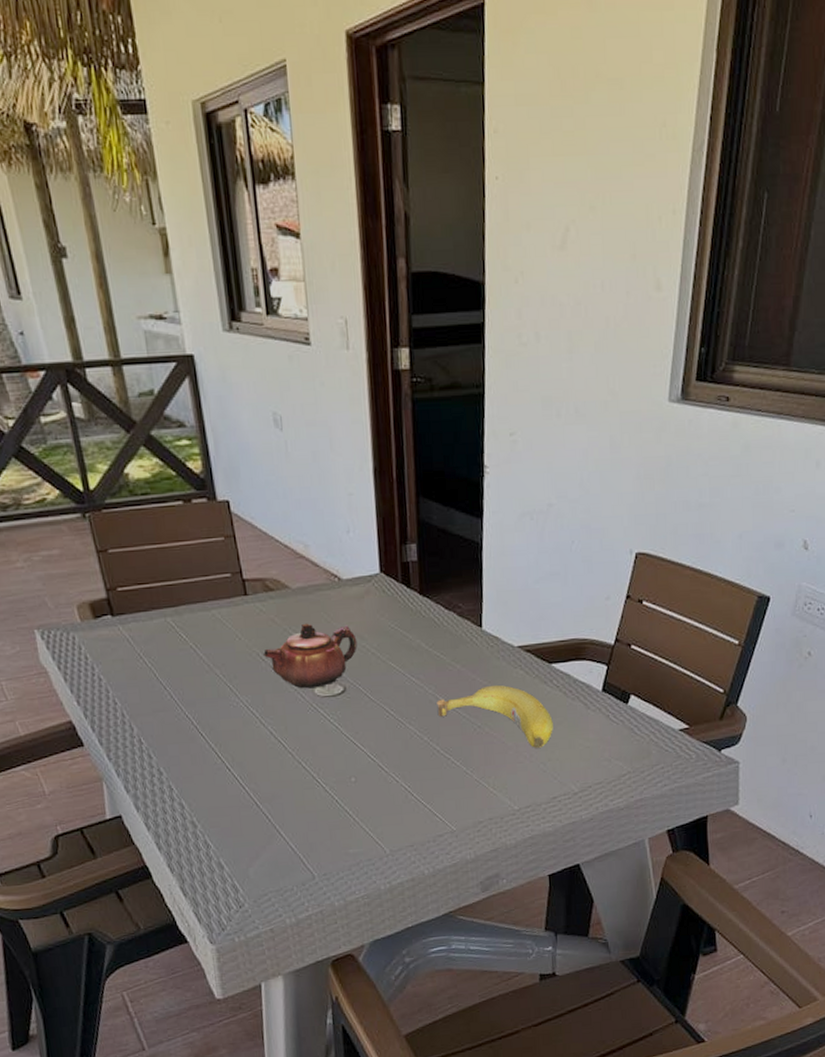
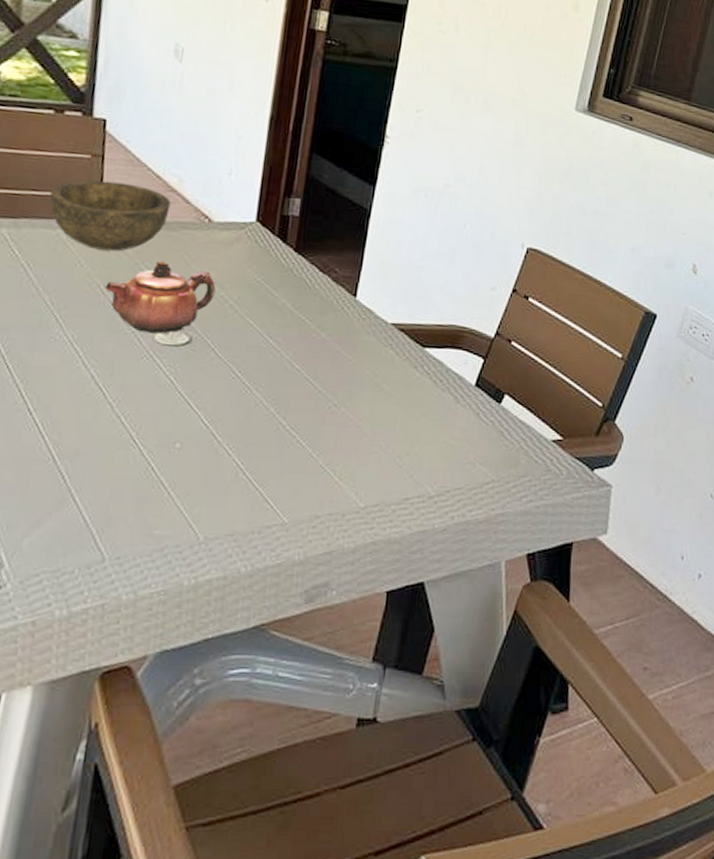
bowl: none [198,557,303,623] -> present [50,180,171,252]
fruit: present [436,684,553,748] -> none [291,360,418,439]

